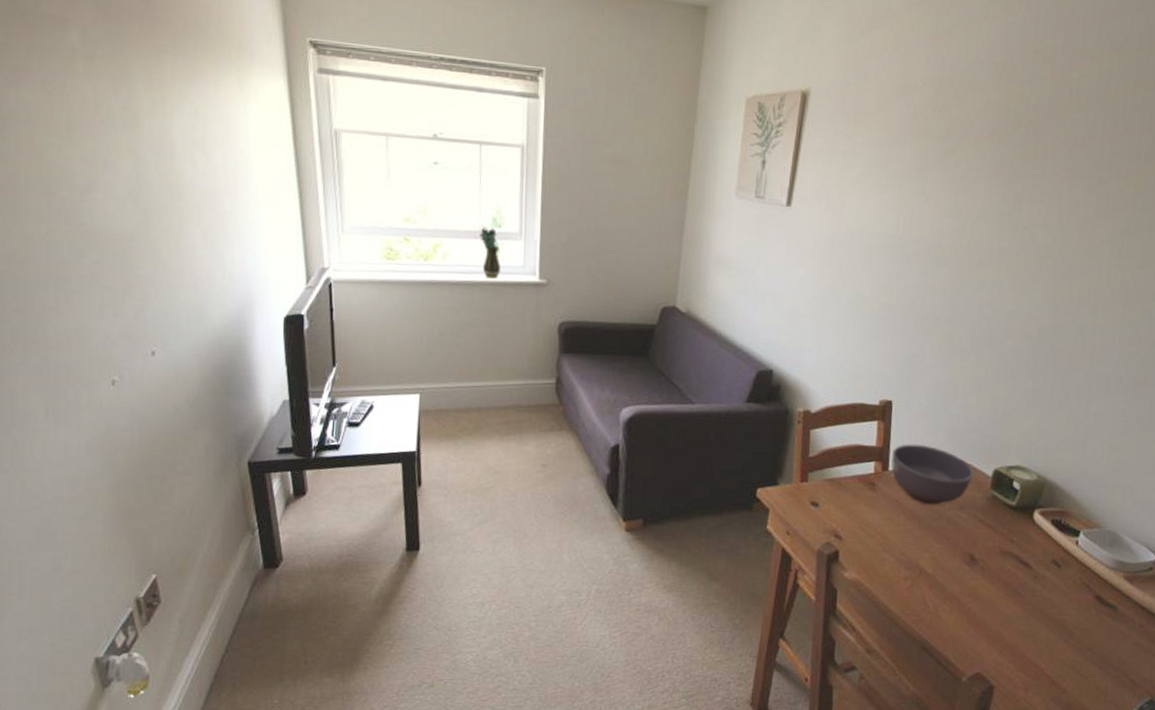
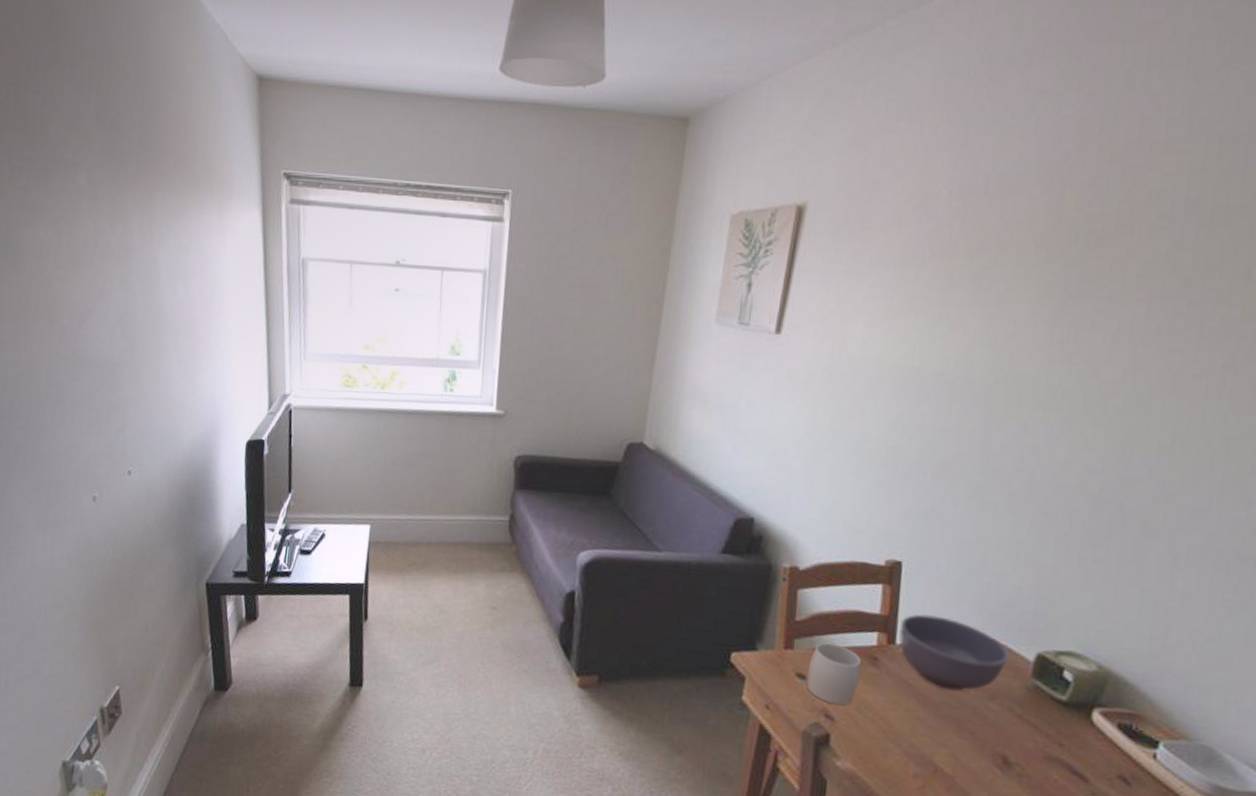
vase: present [480,225,501,280] -> none [437,353,458,409]
mug: none [819,474,863,526] -> present [806,642,862,706]

